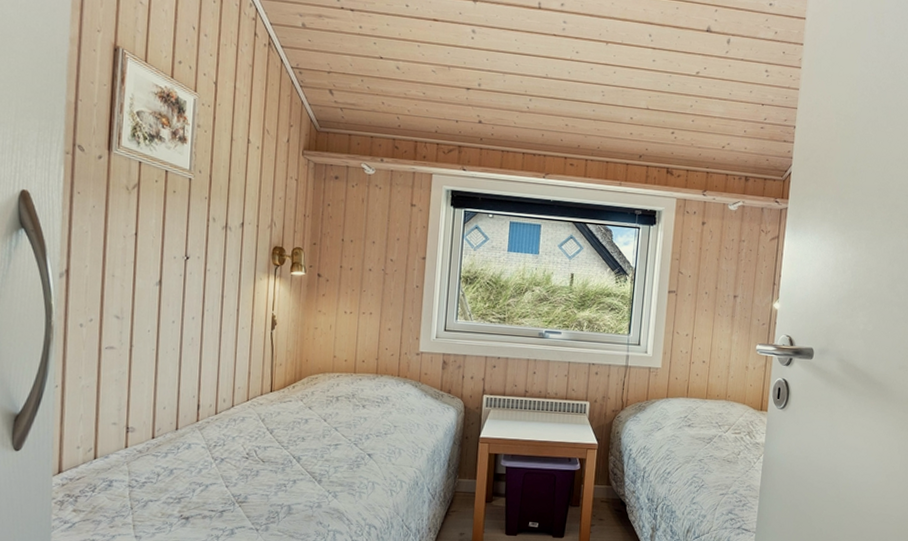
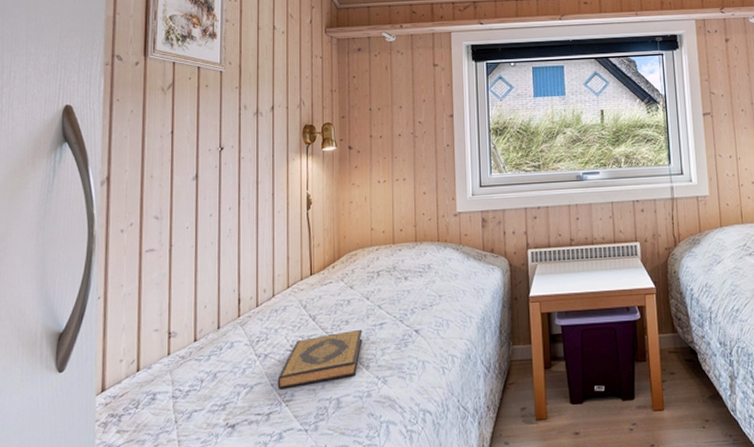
hardback book: none [232,447,318,491] -> present [277,329,363,390]

